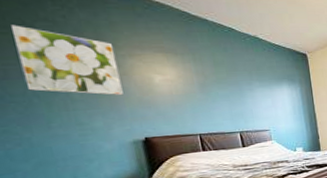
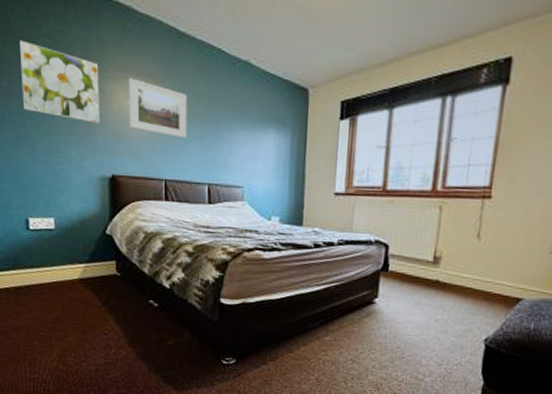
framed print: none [147,54,214,99] -> present [129,78,188,138]

